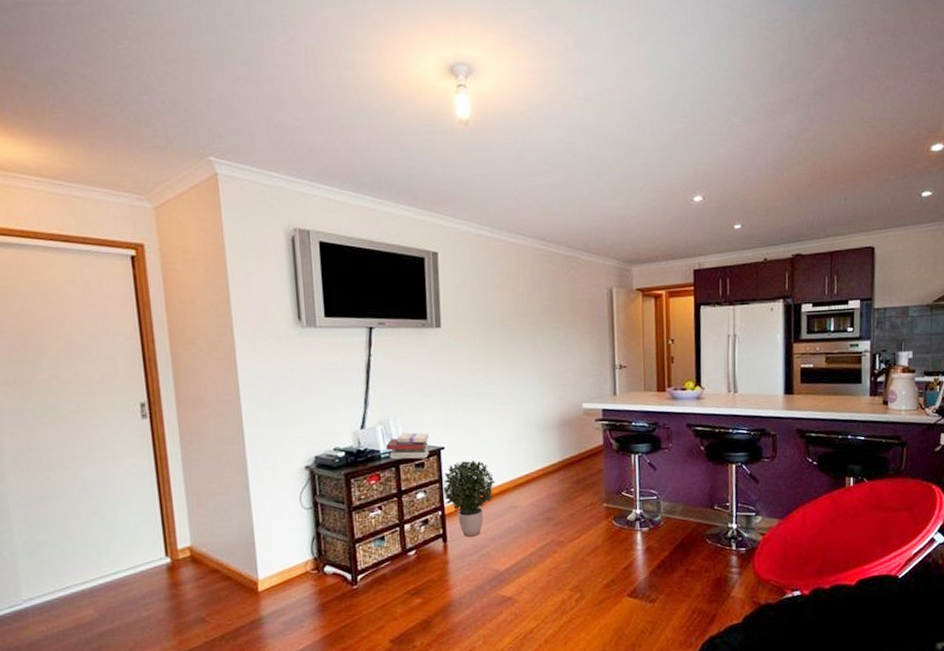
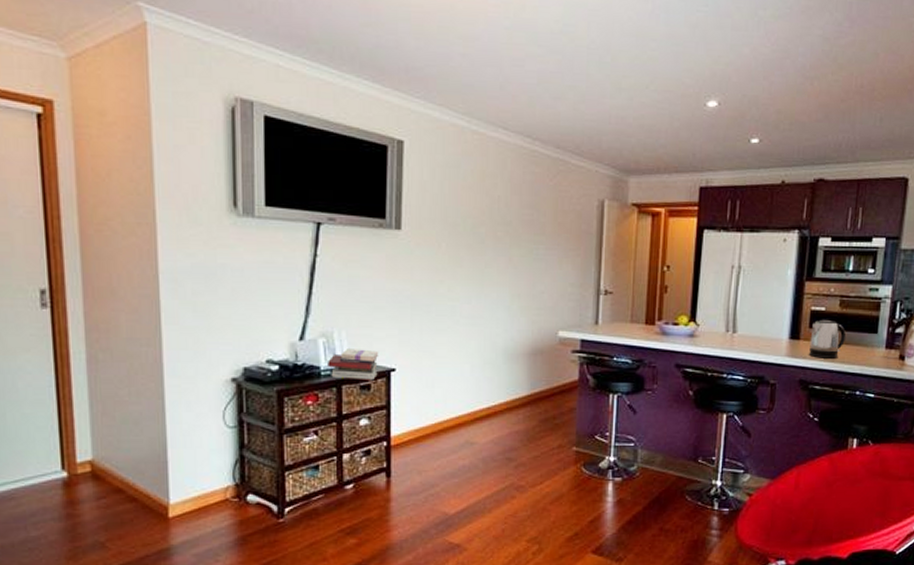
potted plant: present [443,460,495,537] -> none [390,387,451,473]
kettle: none [802,374,835,409] -> present [809,319,847,359]

